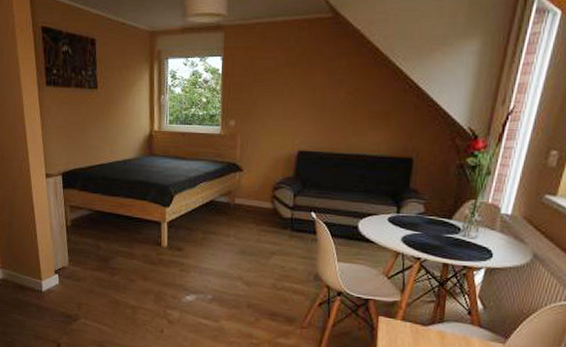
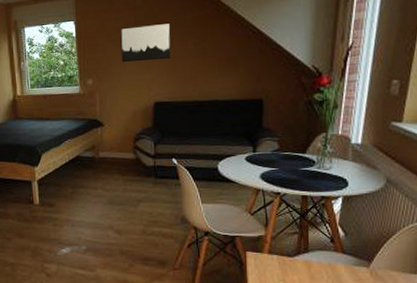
wall art: none [267,67,324,107] -> present [120,22,171,63]

